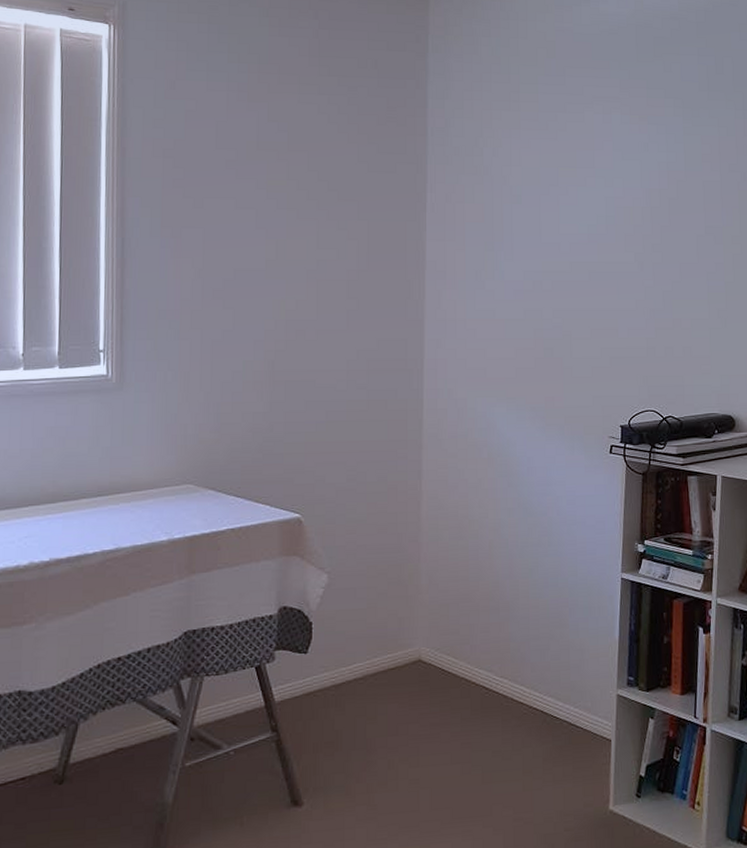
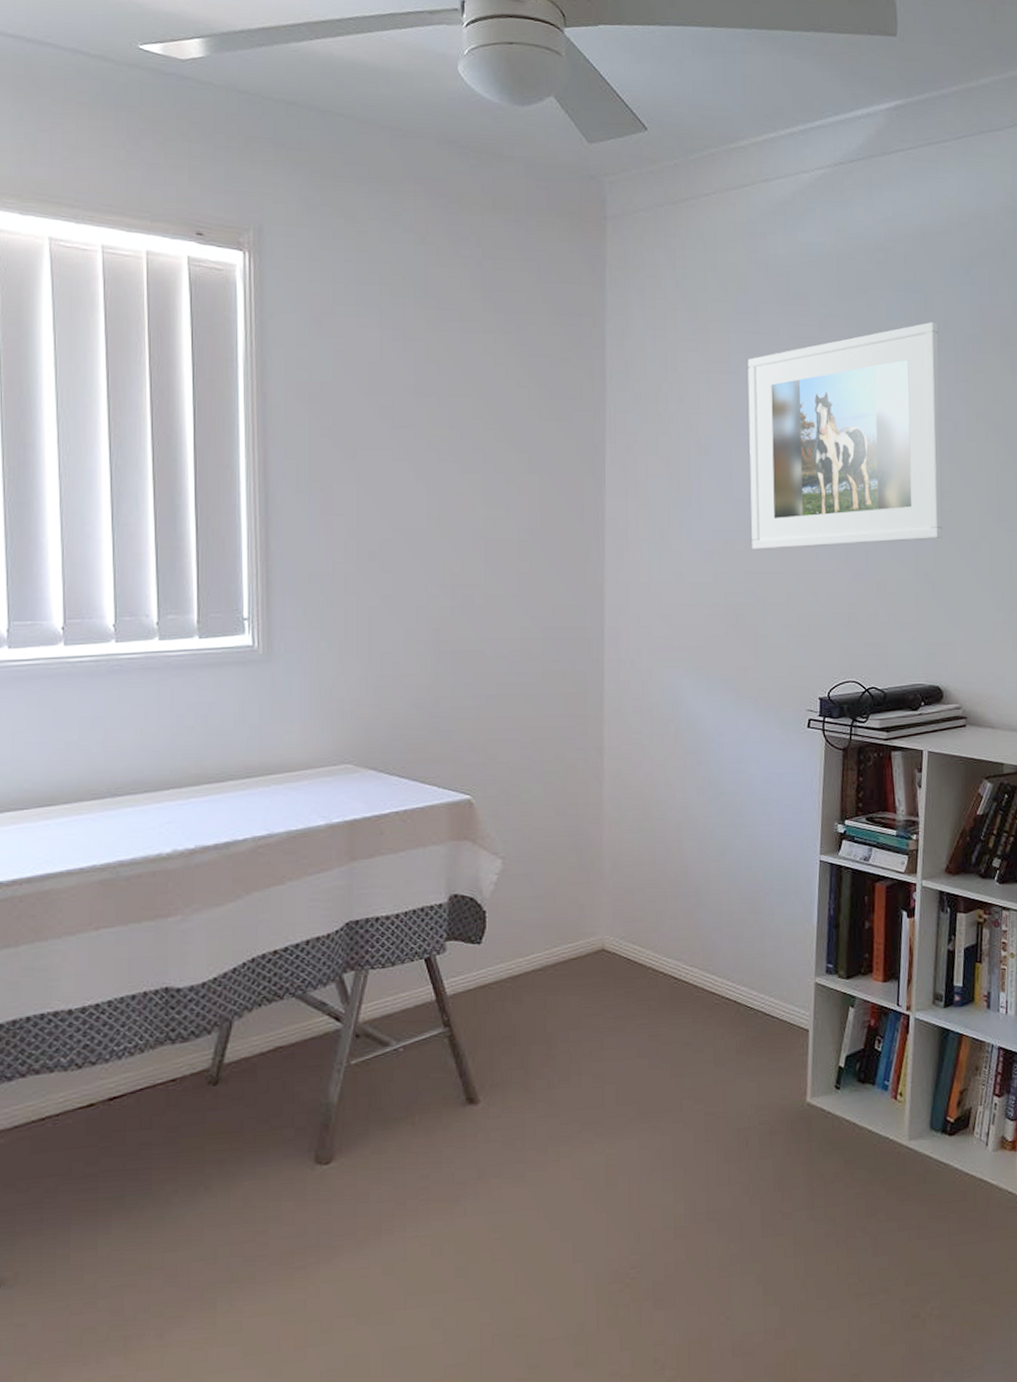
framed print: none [555,83,734,289] -> present [747,322,943,549]

